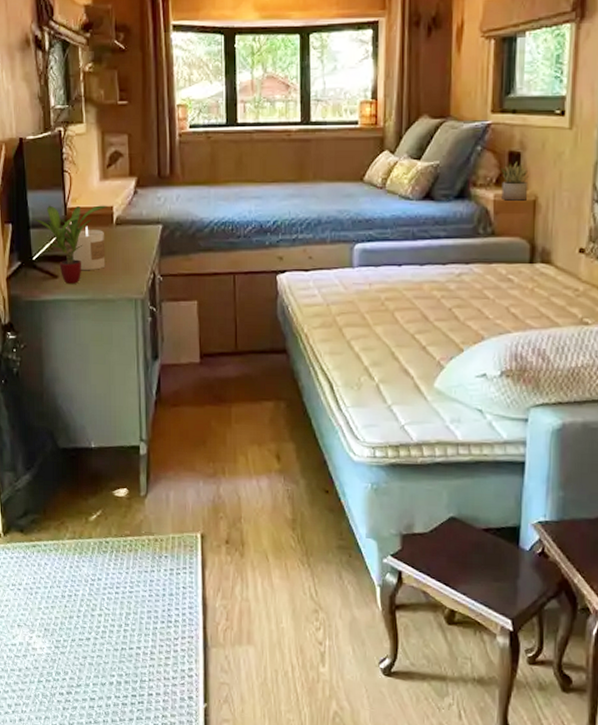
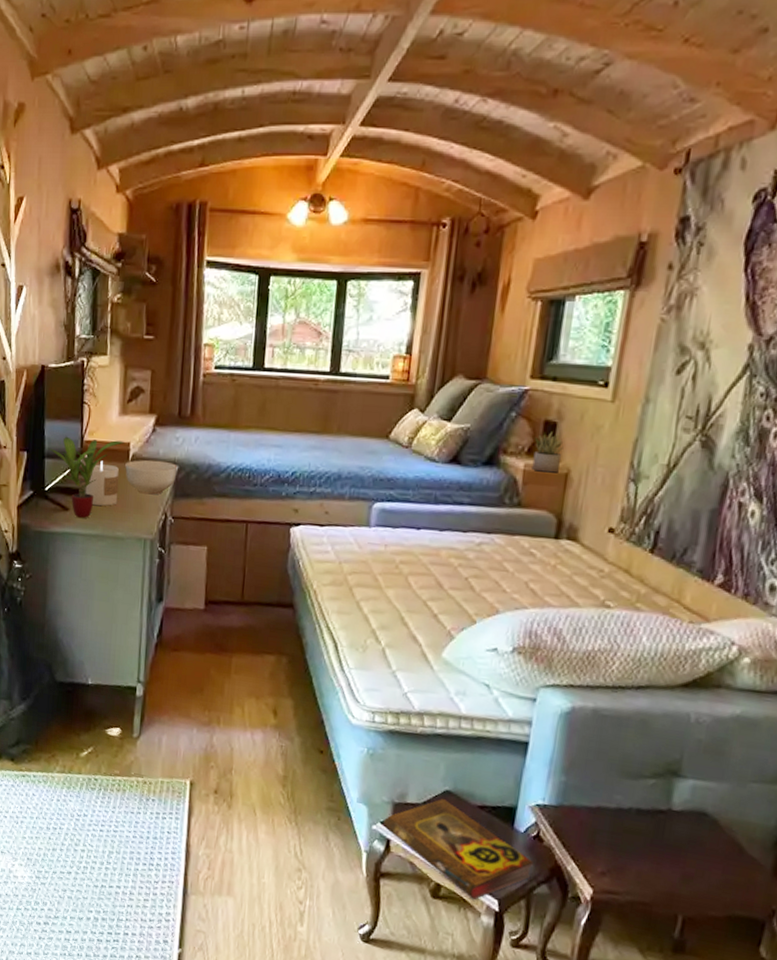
bowl: none [110,221,162,255] -> present [125,459,178,495]
book: none [394,526,543,621] -> present [383,799,535,900]

